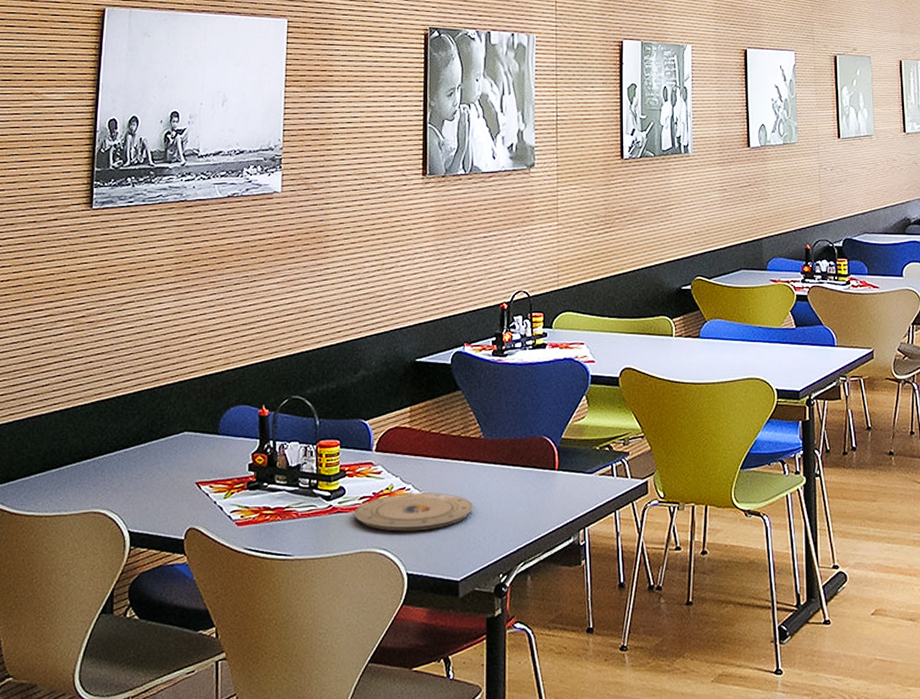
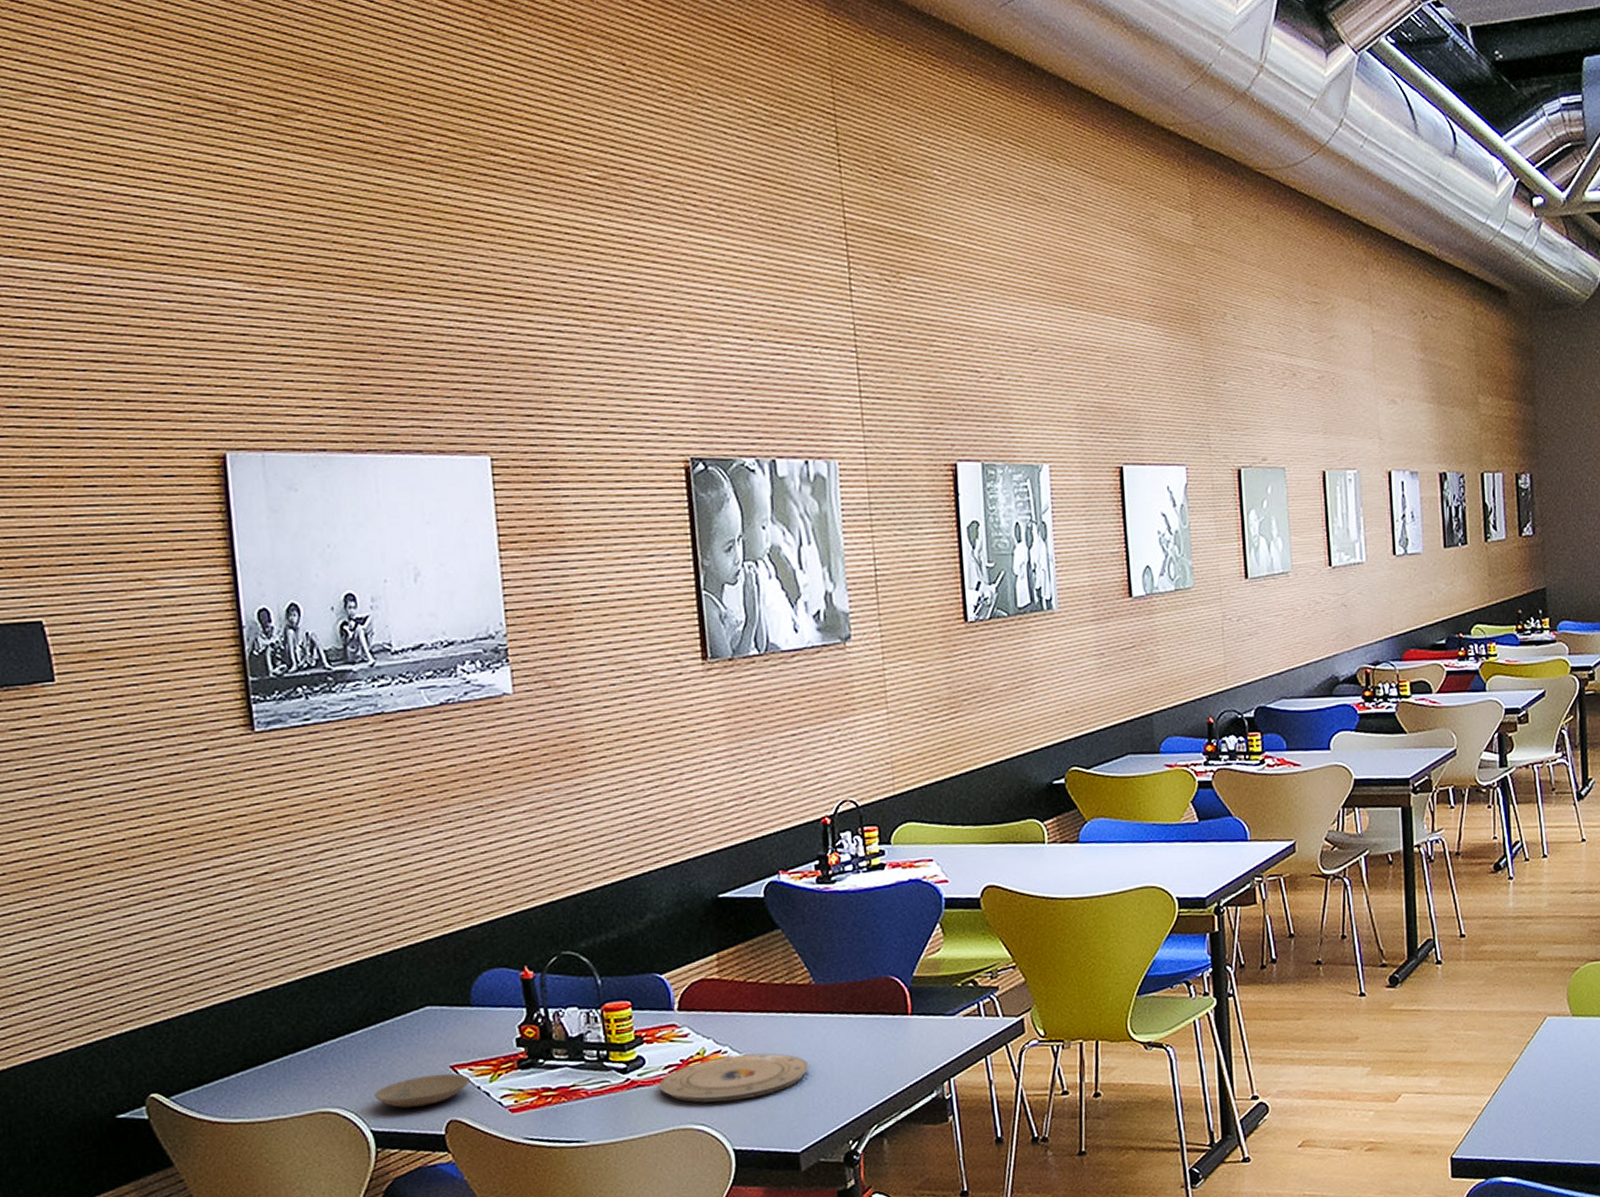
plate: none [135,488,209,514] -> present [374,1073,470,1108]

